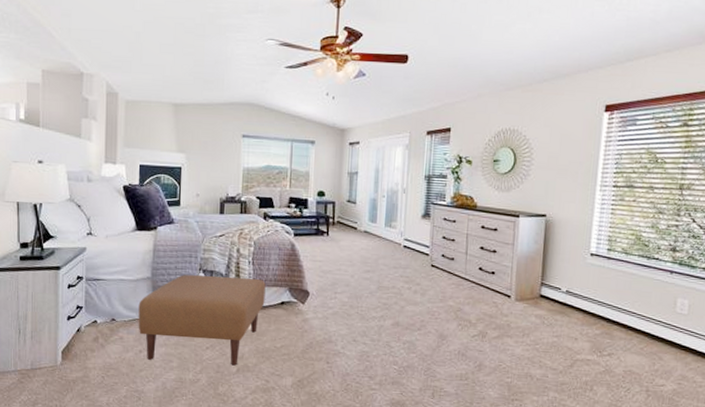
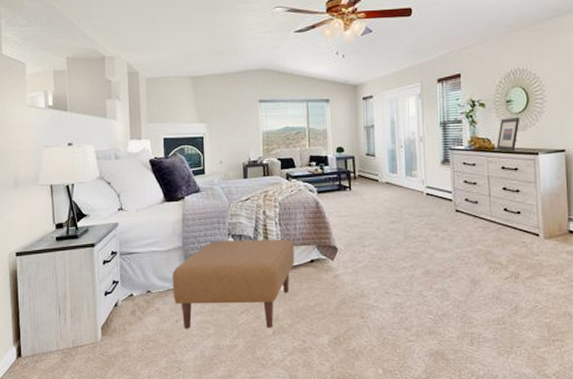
picture frame: none [478,177,505,212] -> present [496,118,520,152]

